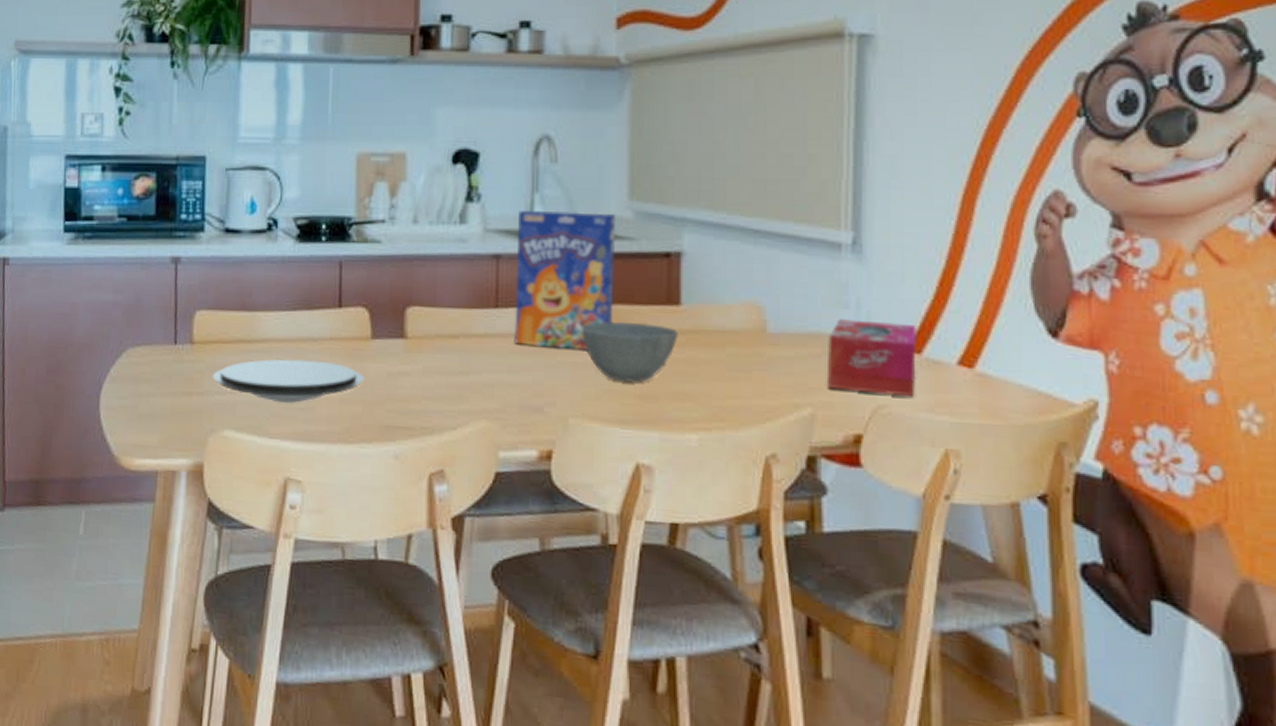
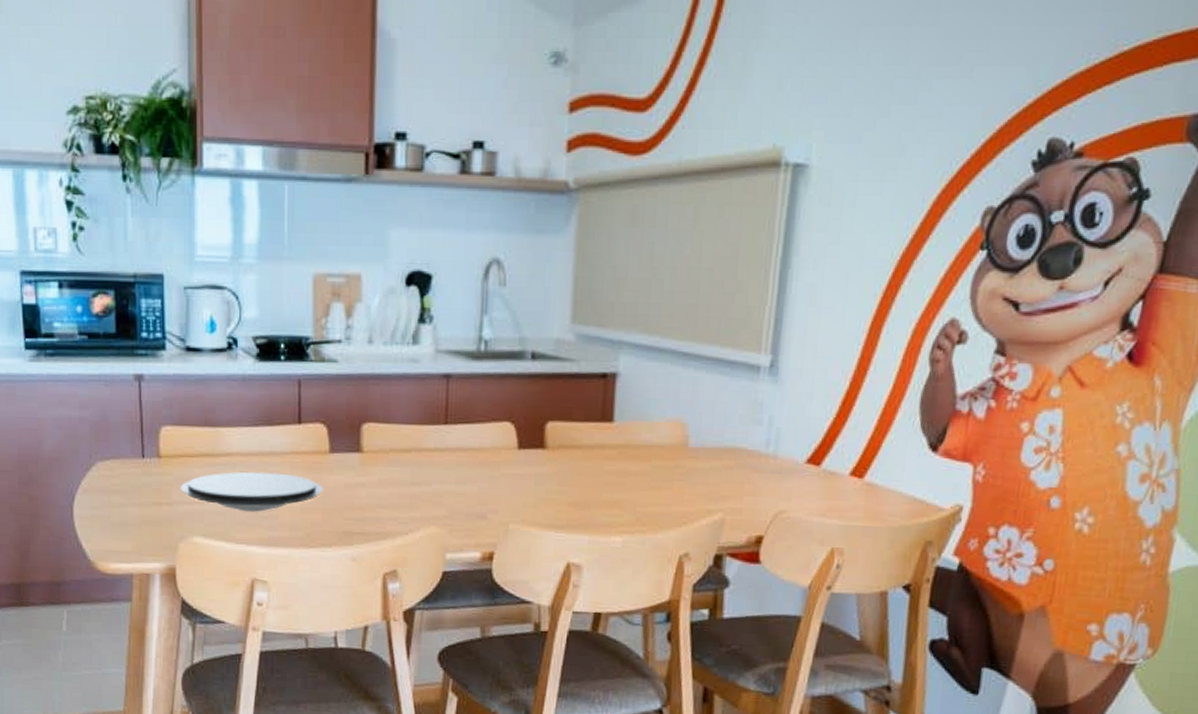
cereal box: present [514,210,616,351] -> none [462,332,559,464]
bowl: present [581,322,680,383] -> none [523,437,611,492]
tissue box: present [826,319,916,397] -> none [736,435,818,504]

